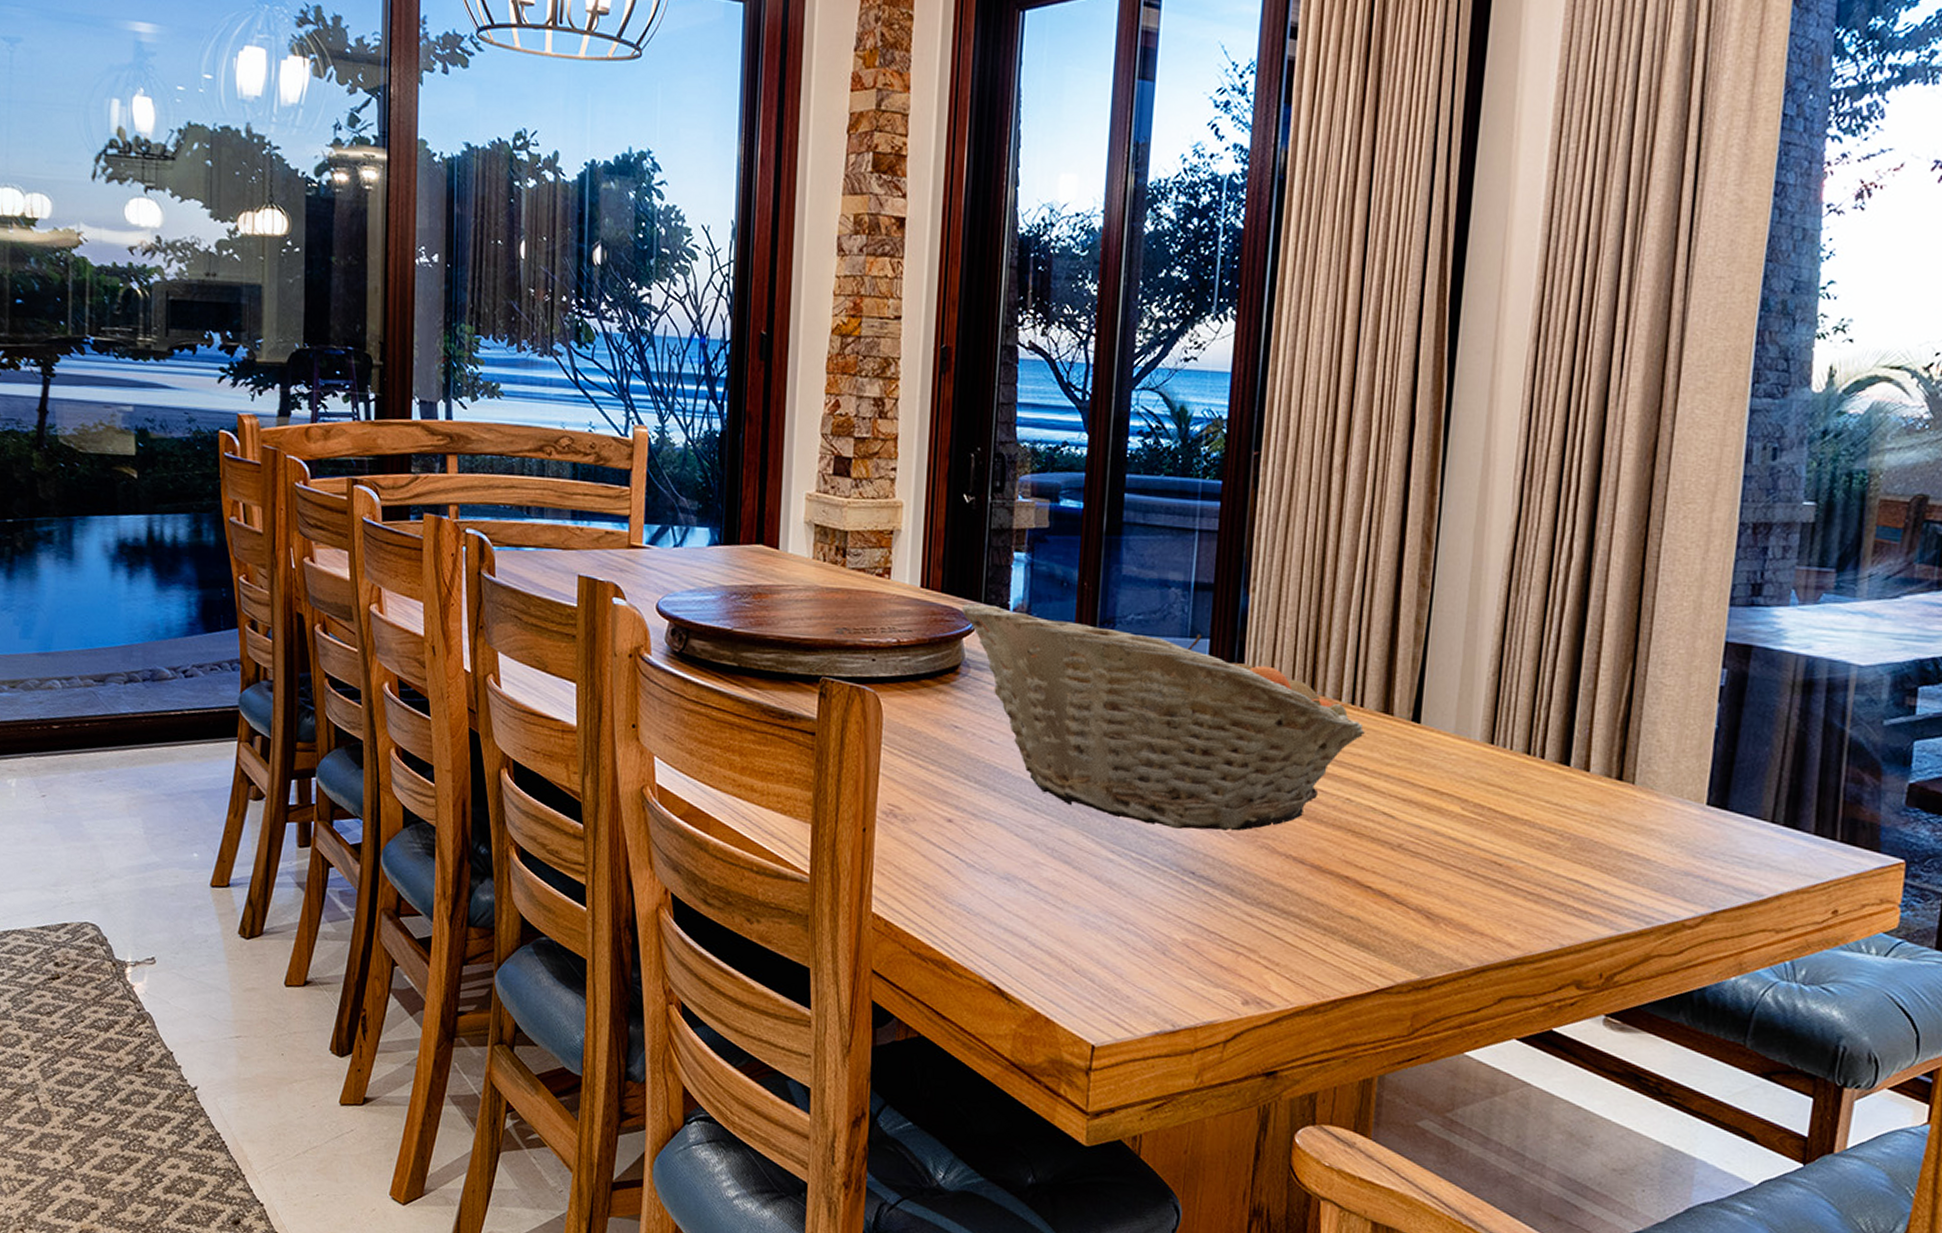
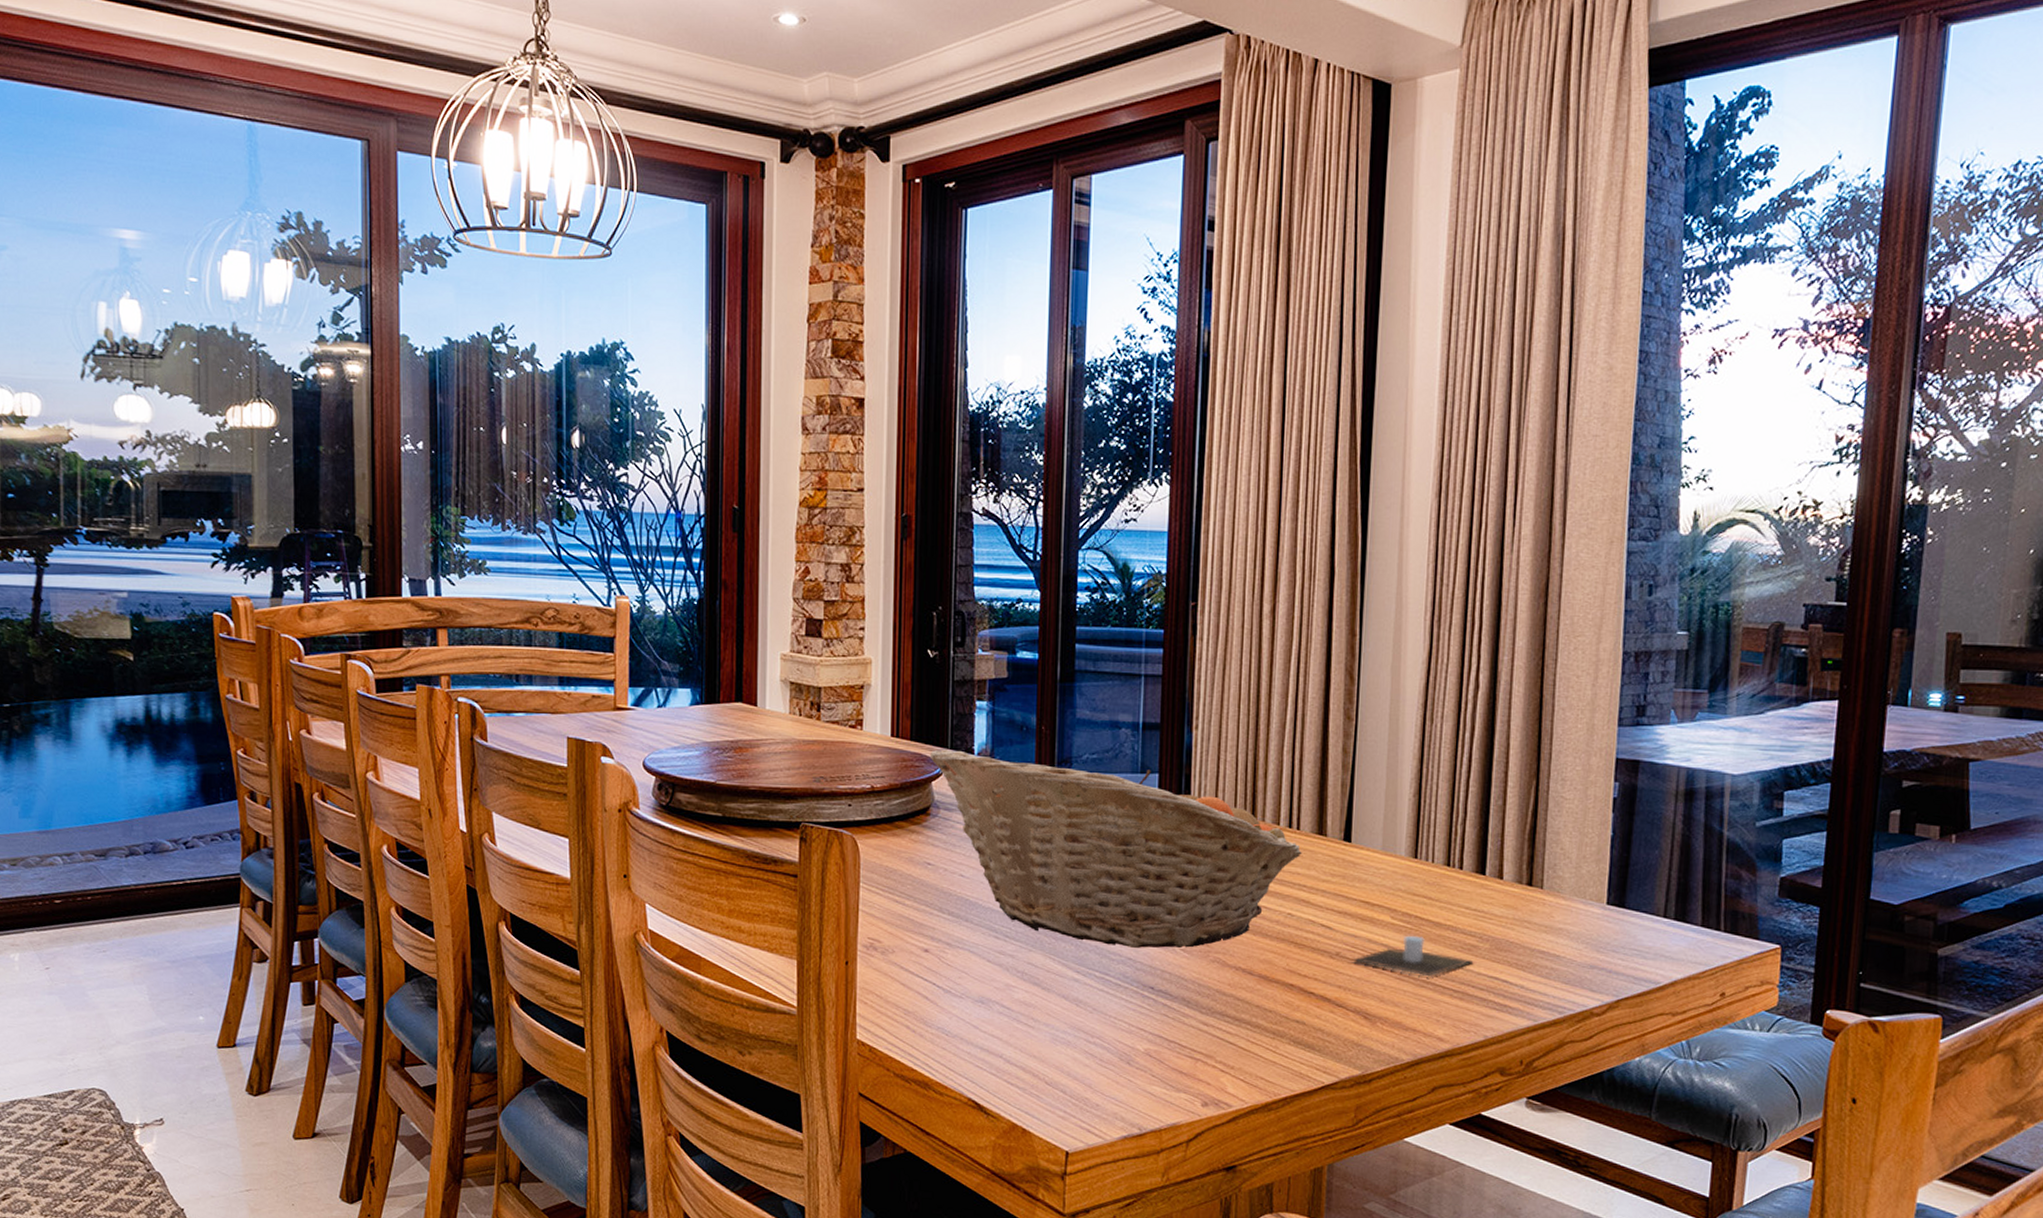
cup: none [1415,828,1551,875] -> present [1352,935,1473,976]

